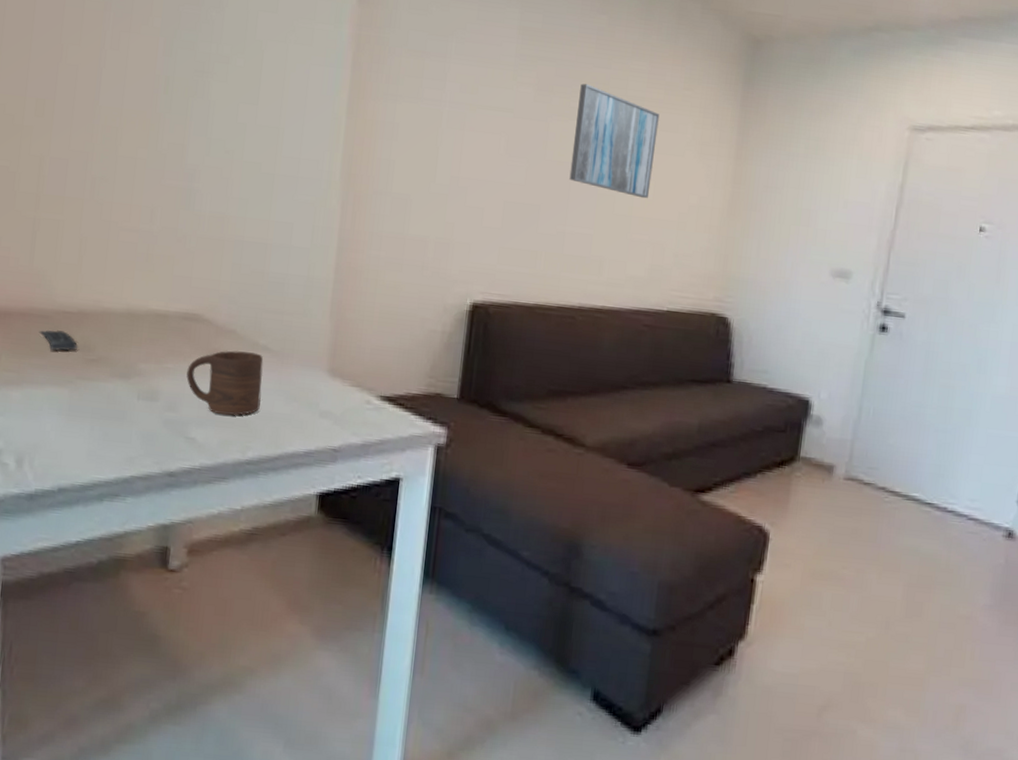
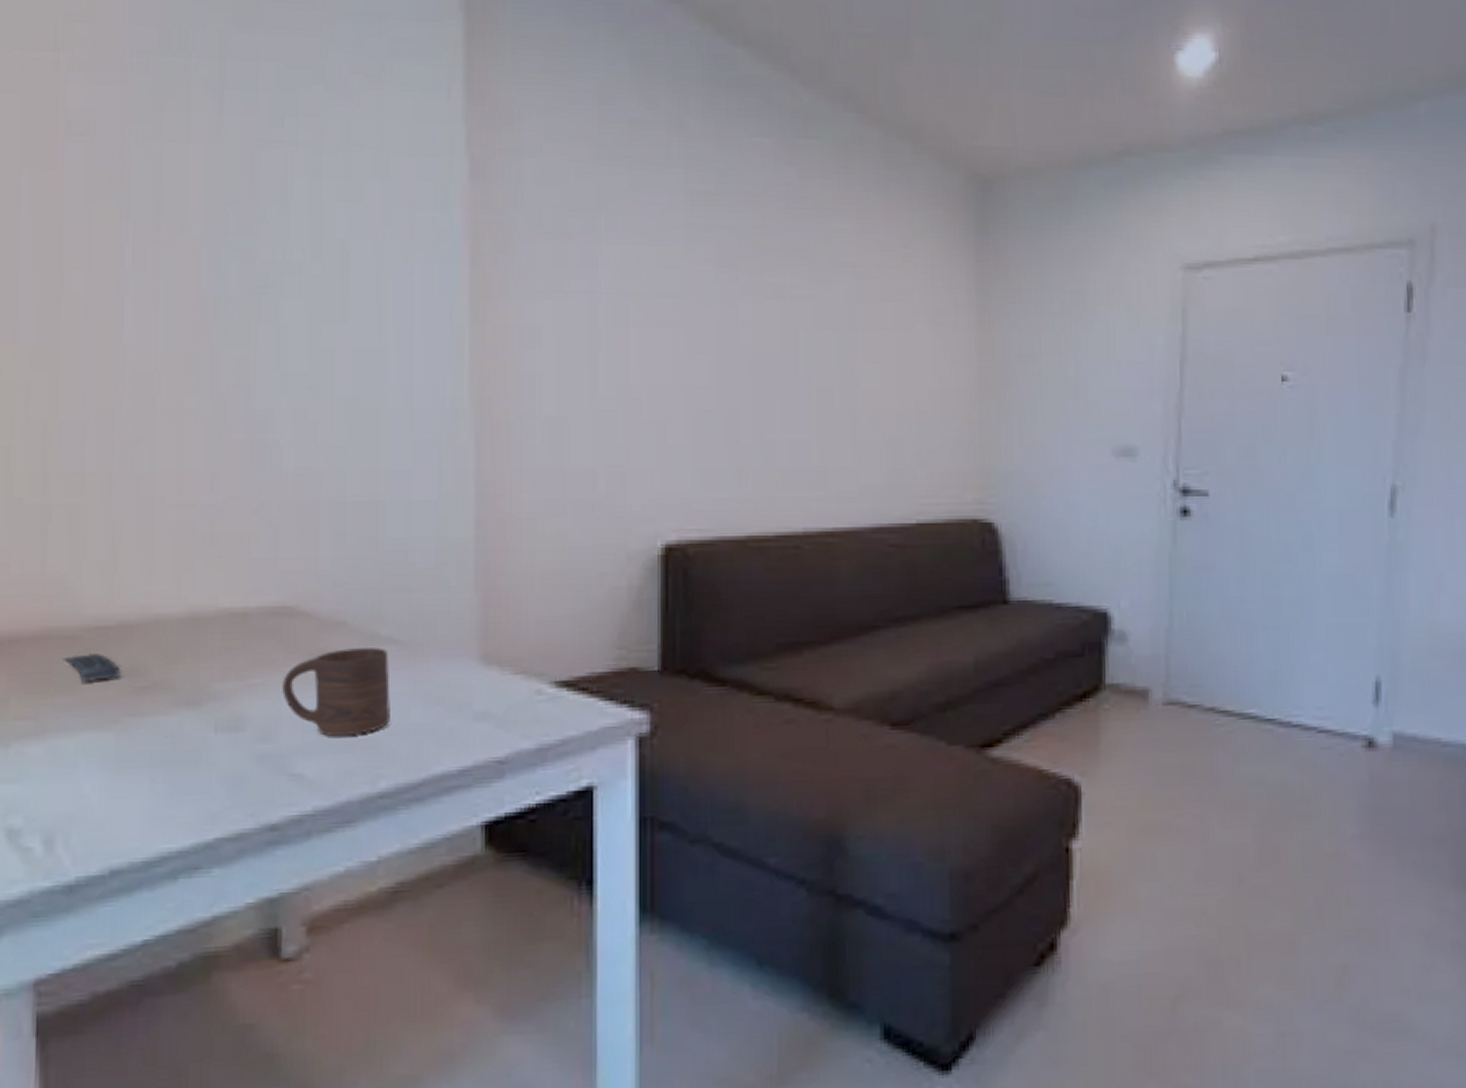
wall art: present [569,83,660,199] -> none [771,253,877,387]

